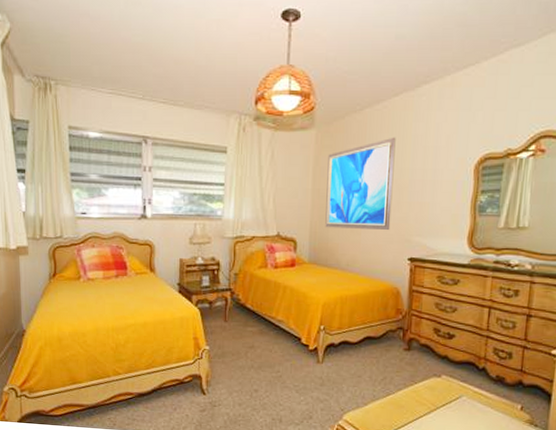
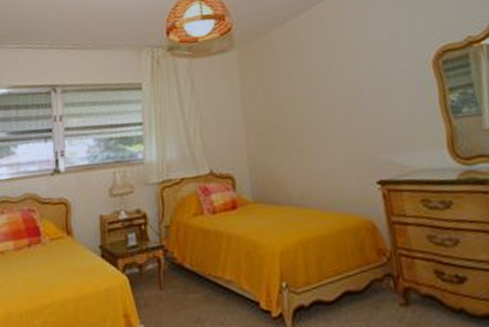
wall art: present [325,137,396,230] -> none [255,44,346,157]

